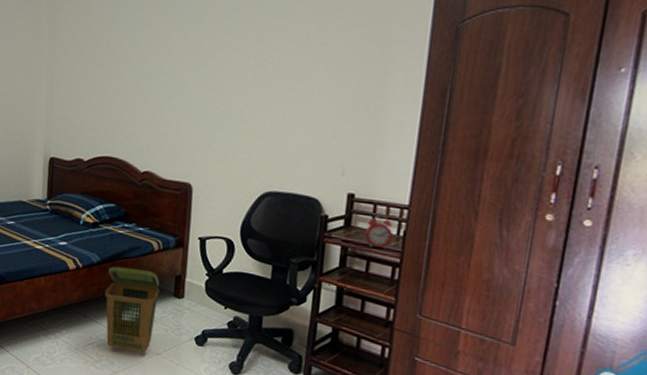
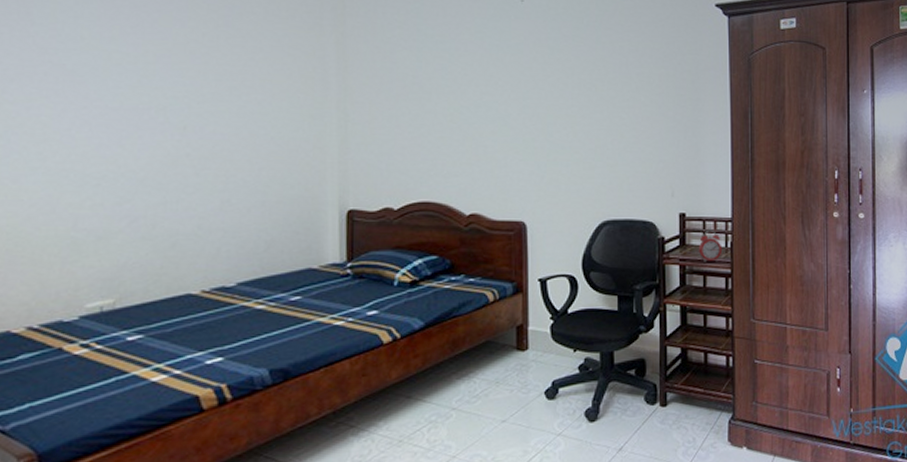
laundry basket: present [105,266,160,357] -> none [433,326,499,432]

